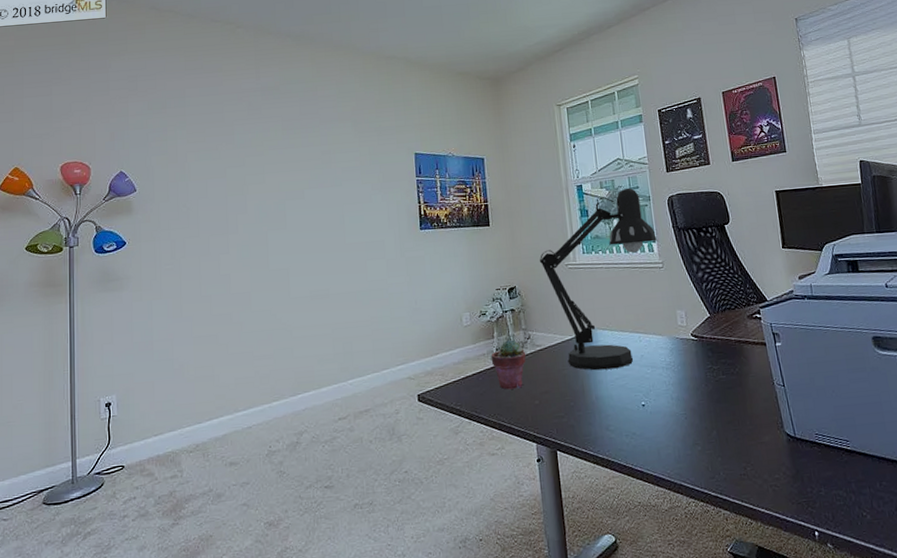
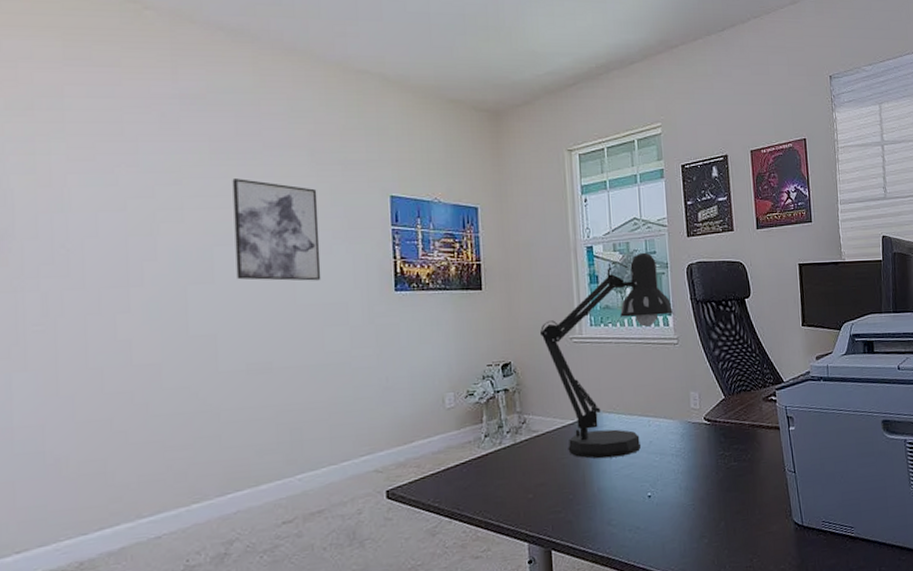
wall art: none [298,147,364,226] -> present [232,179,321,281]
potted succulent: present [491,339,527,390] -> none [478,424,521,483]

